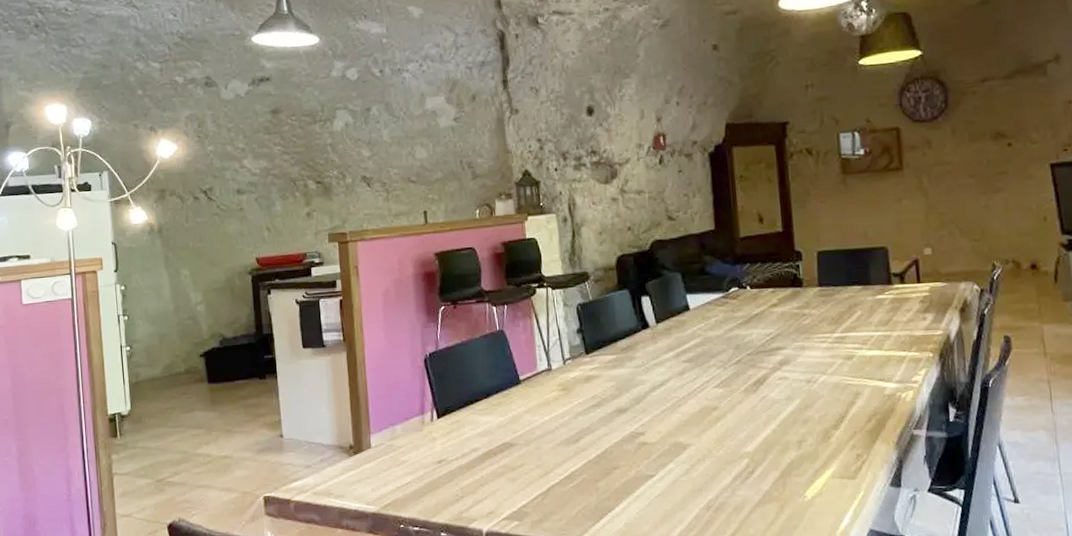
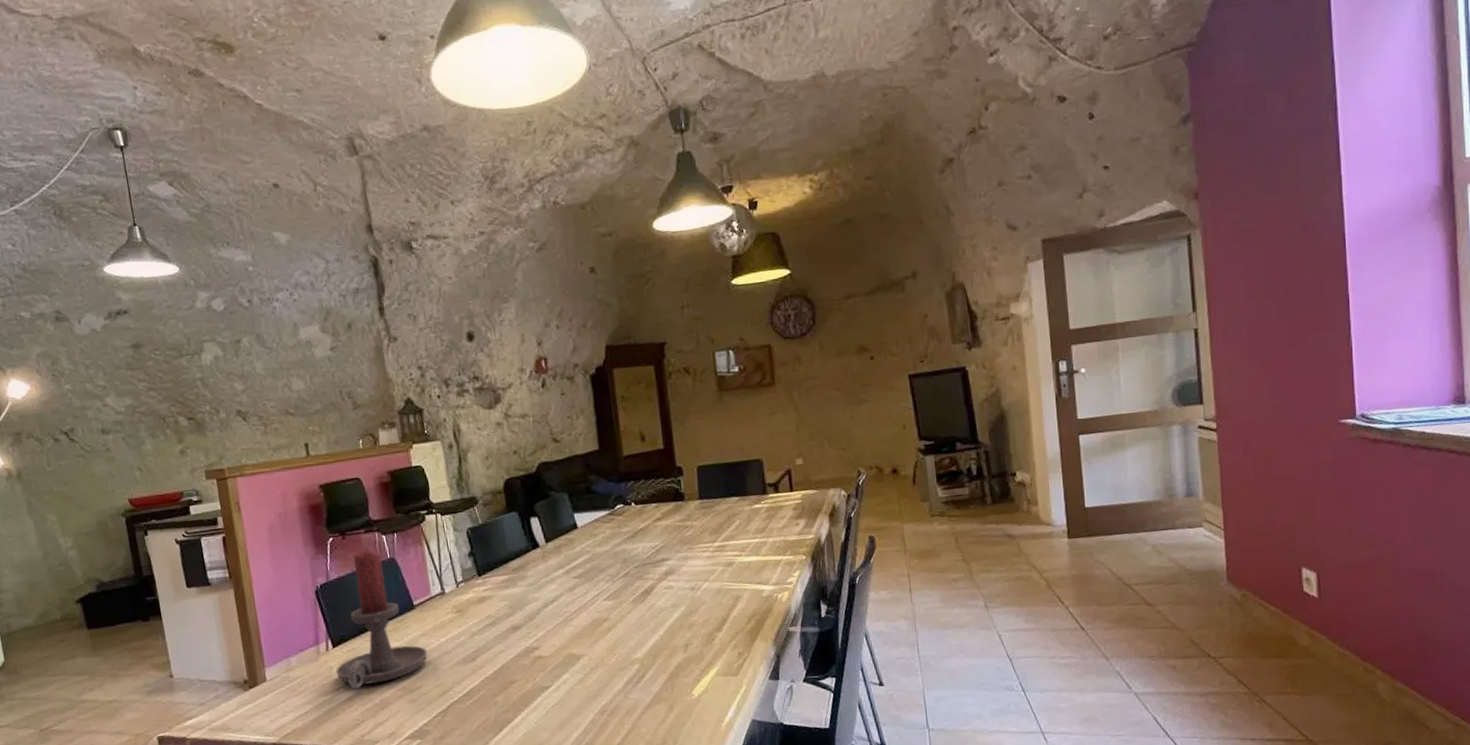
candle holder: none [439,321,531,463] -> present [336,551,428,689]

